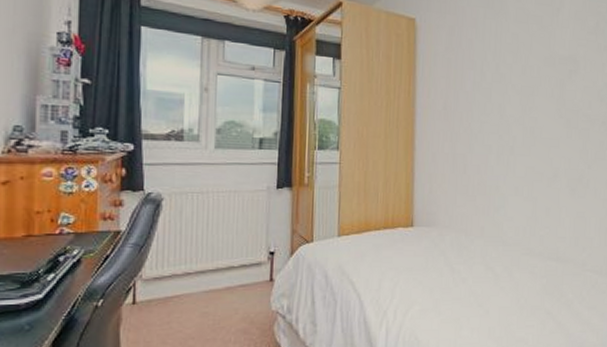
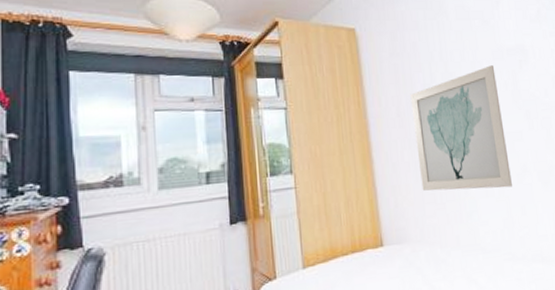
wall art: none [456,71,544,190] -> present [410,65,512,191]

